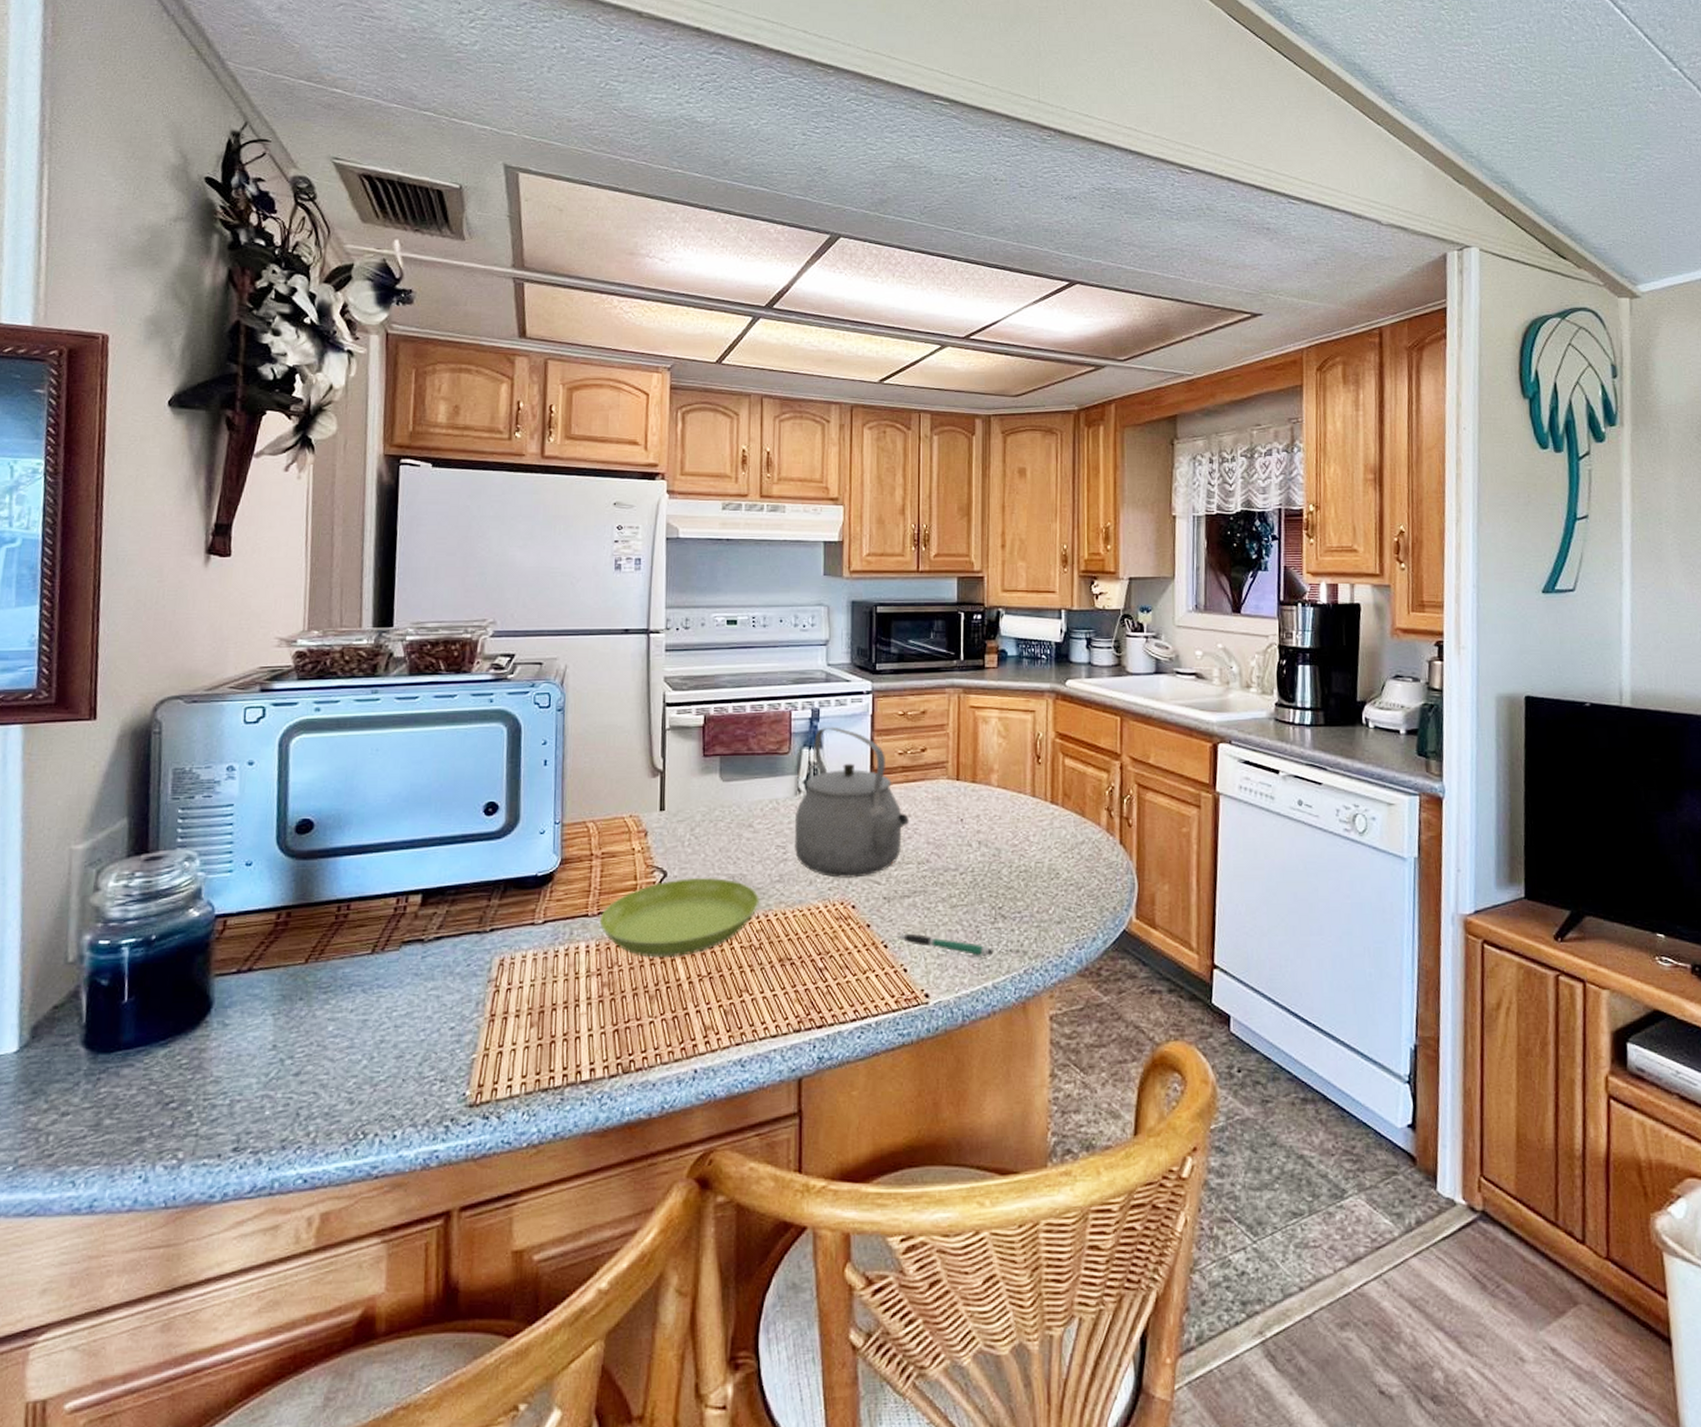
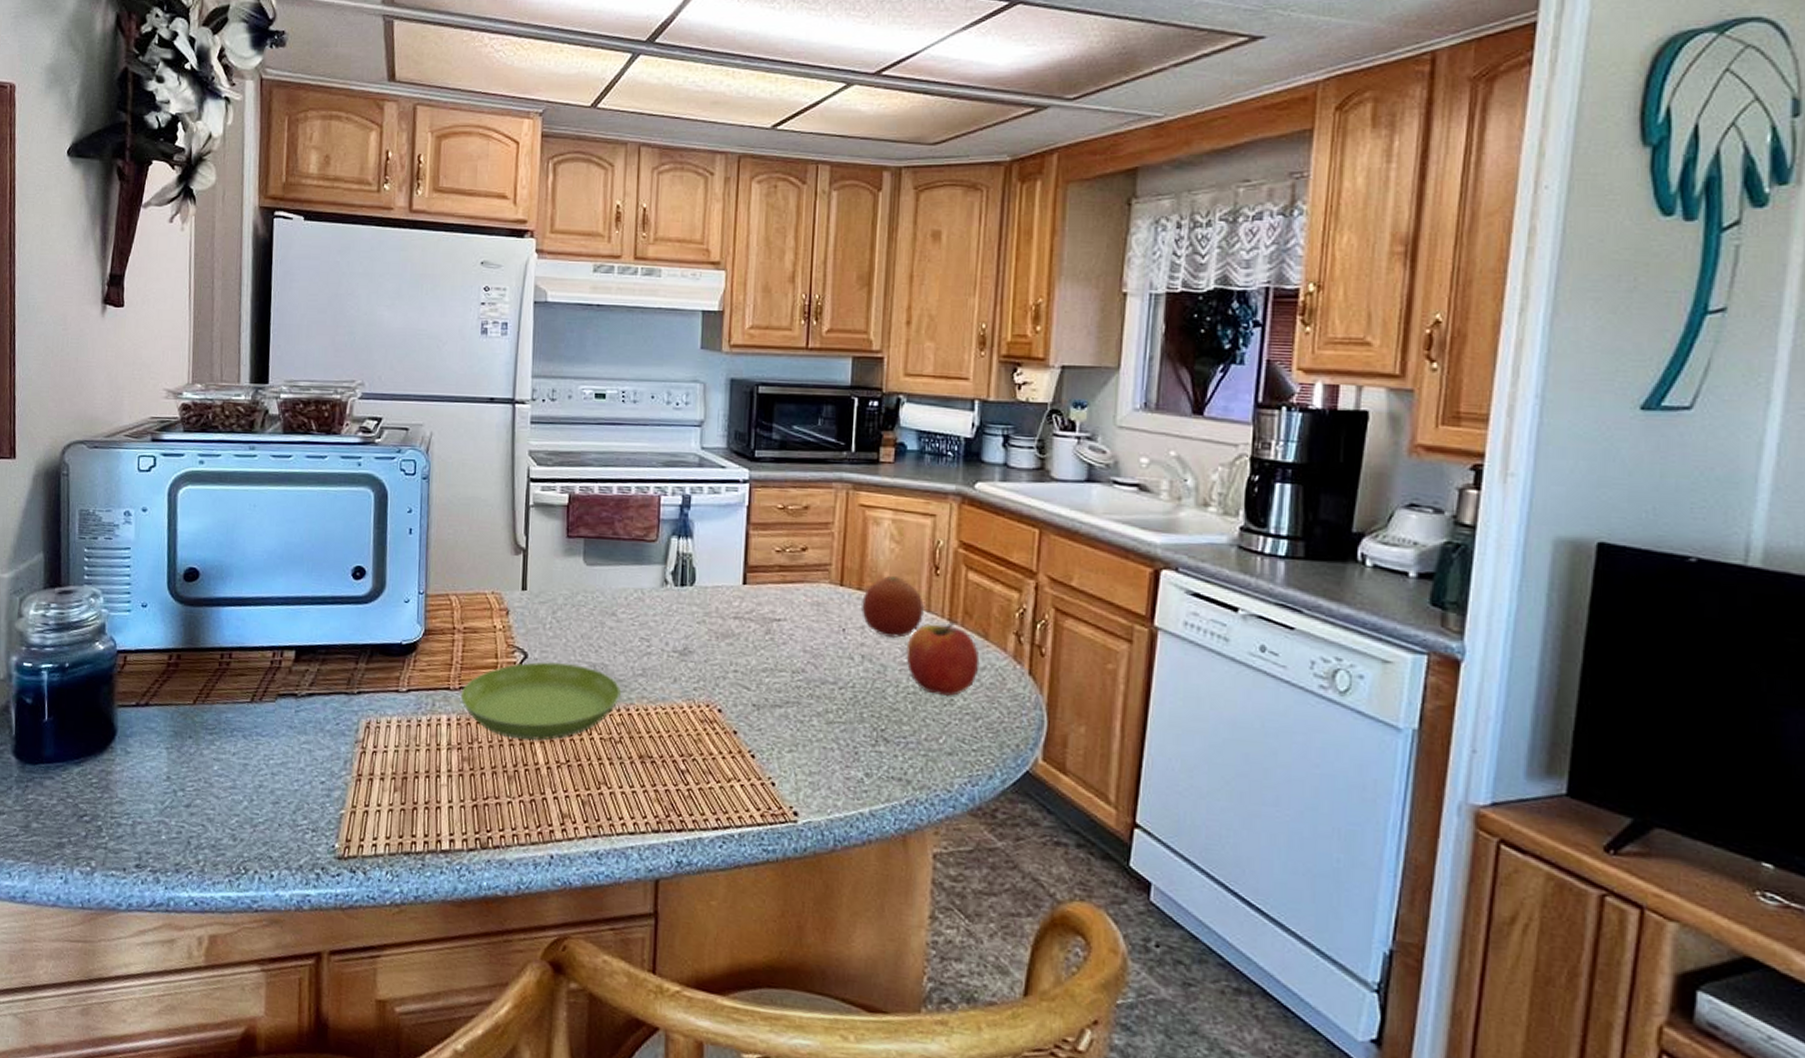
tea kettle: present [795,727,909,878] -> none [659,515,784,681]
pen: present [897,933,994,959] -> none [765,744,873,783]
fruit: none [975,768,1029,823] -> present [860,576,924,638]
apple: none [1016,803,1079,871] -> present [906,621,980,697]

